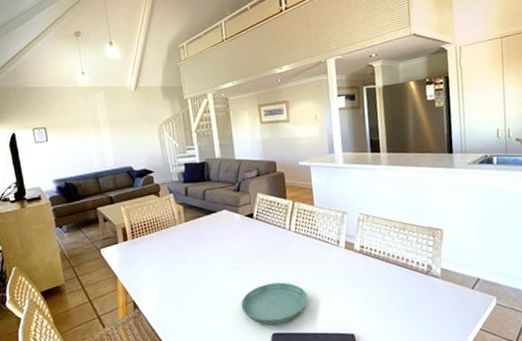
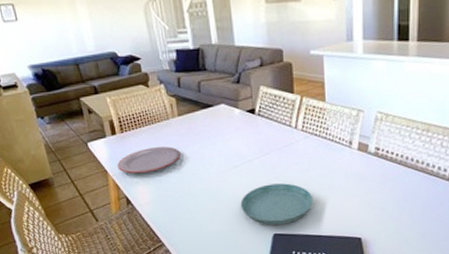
plate: none [127,250,186,278] -> present [117,146,181,173]

